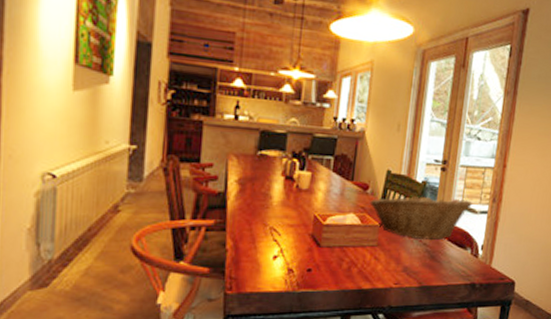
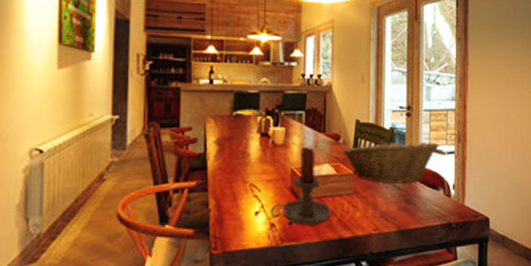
candle holder: none [289,194,352,274] -> present [270,147,331,225]

